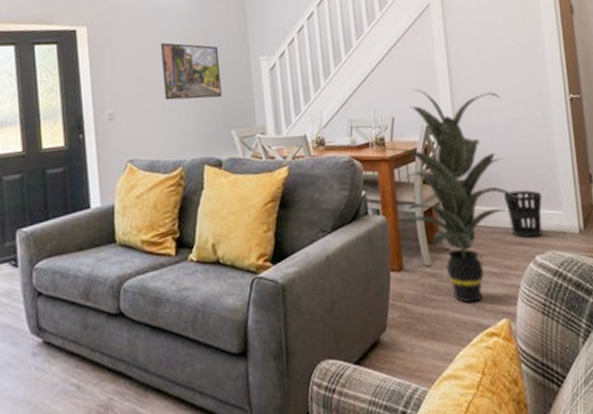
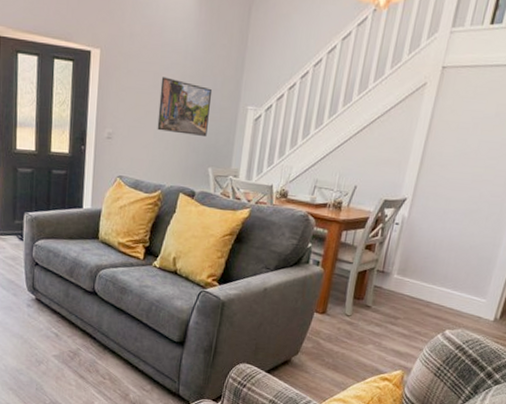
indoor plant: present [378,89,518,303] -> none [333,165,466,353]
wastebasket: present [504,190,543,238] -> none [431,272,471,316]

